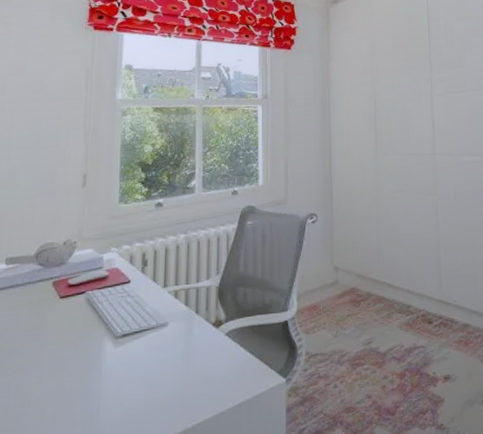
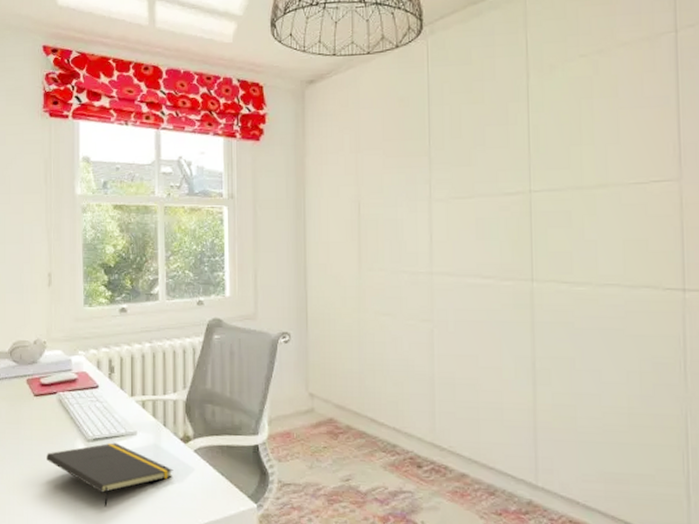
notepad: none [69,336,204,405] -> present [47,442,173,507]

